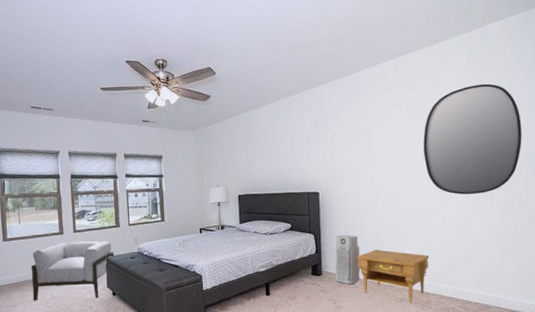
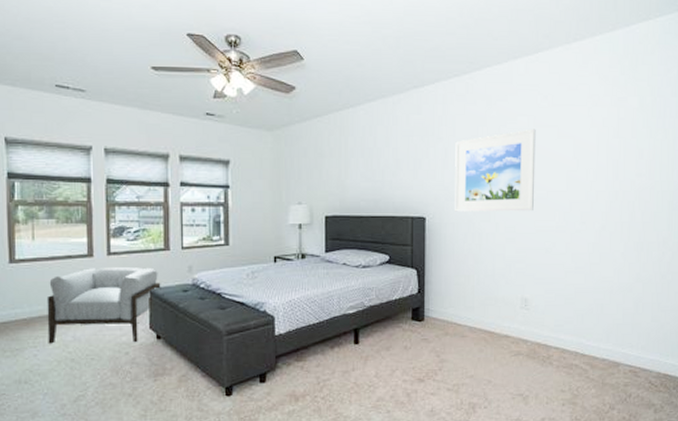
air purifier: present [335,234,360,285] -> none [440,271,471,334]
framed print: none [340,116,409,187] -> present [455,129,536,212]
nightstand: present [357,250,430,303] -> none [468,291,553,357]
home mirror: present [423,83,522,195] -> none [553,95,666,229]

